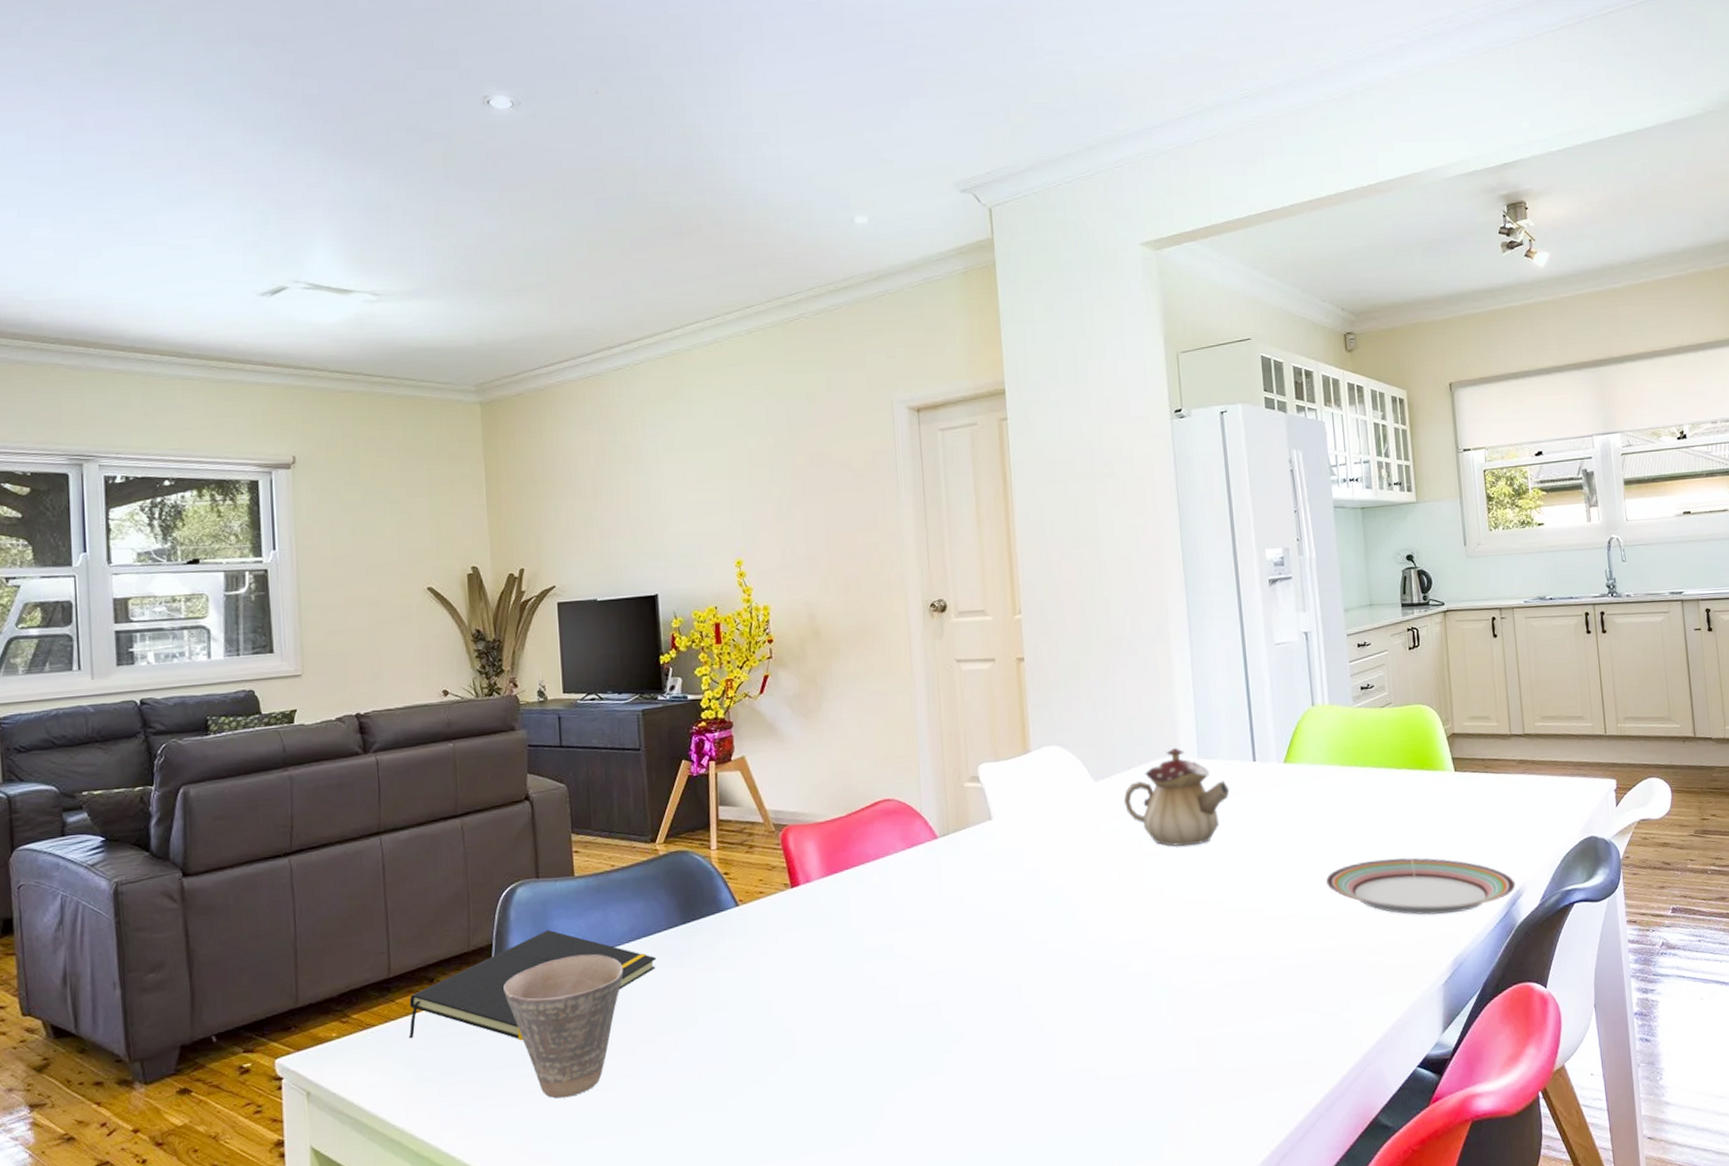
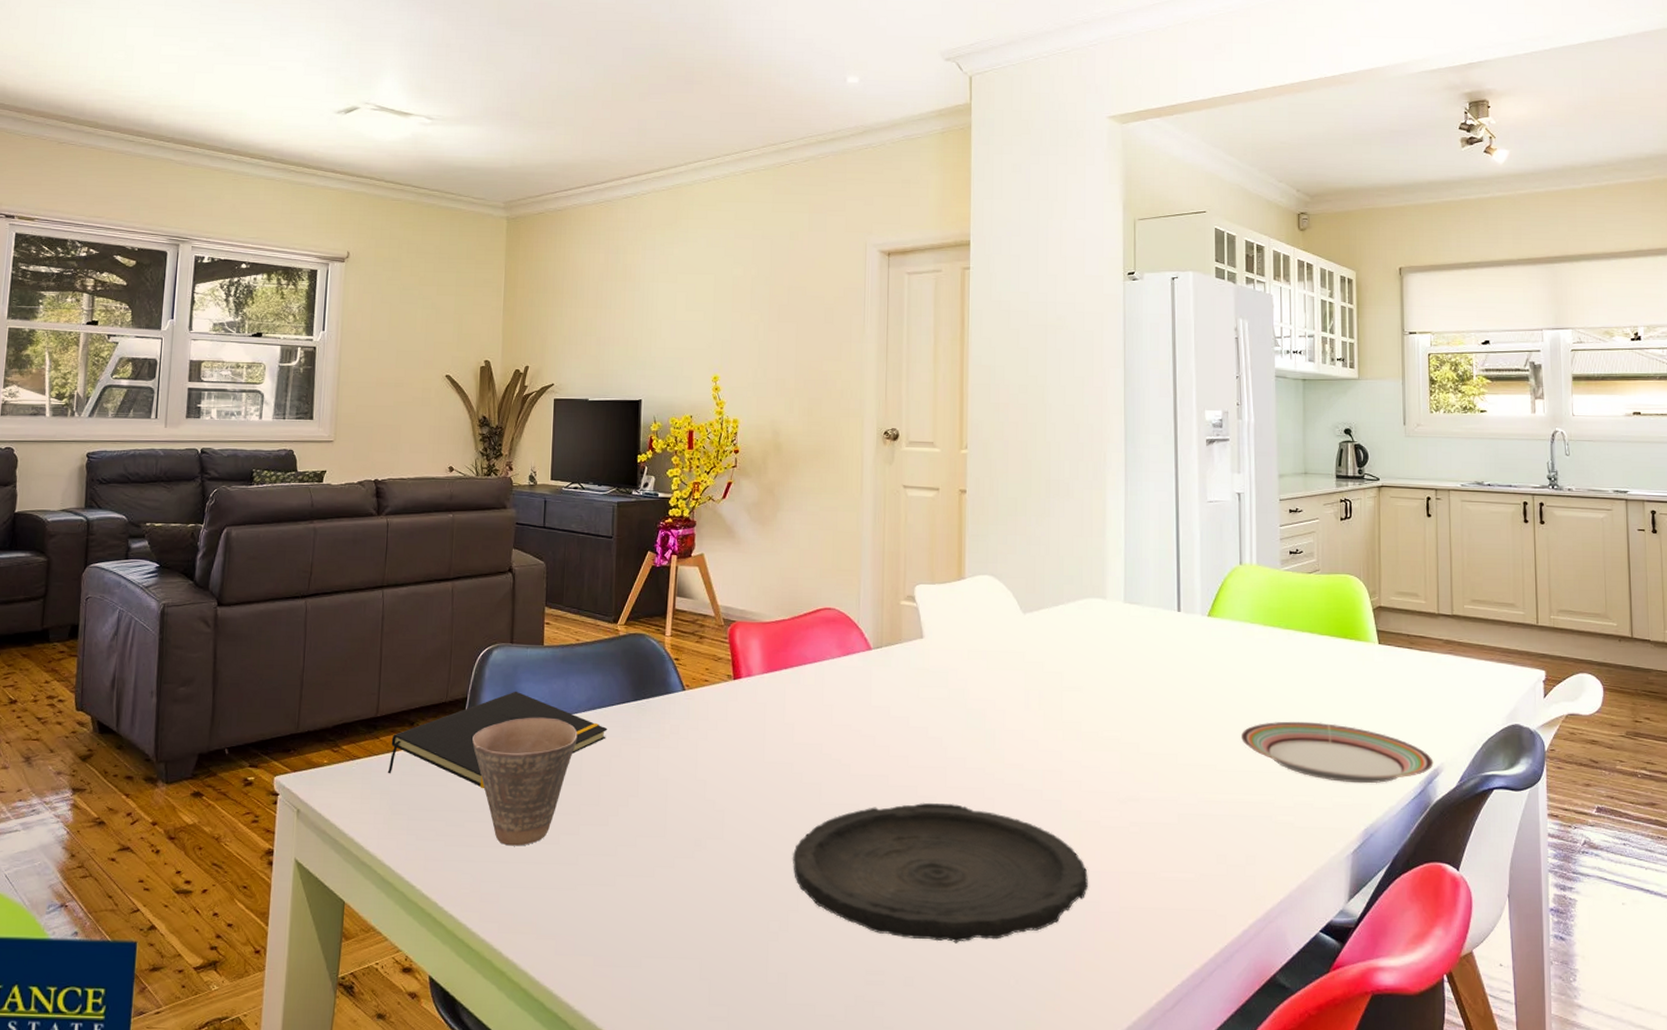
plate: none [872,988,1184,1134] -> present [792,802,1088,943]
teapot: present [1123,747,1230,847] -> none [1049,589,1153,685]

